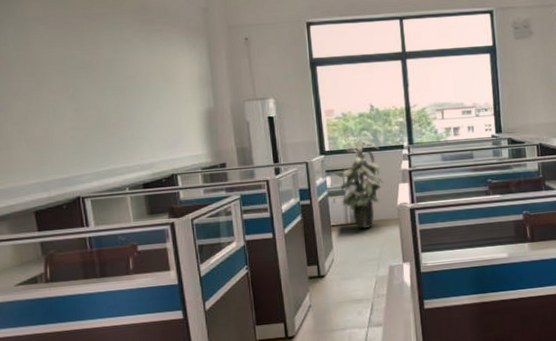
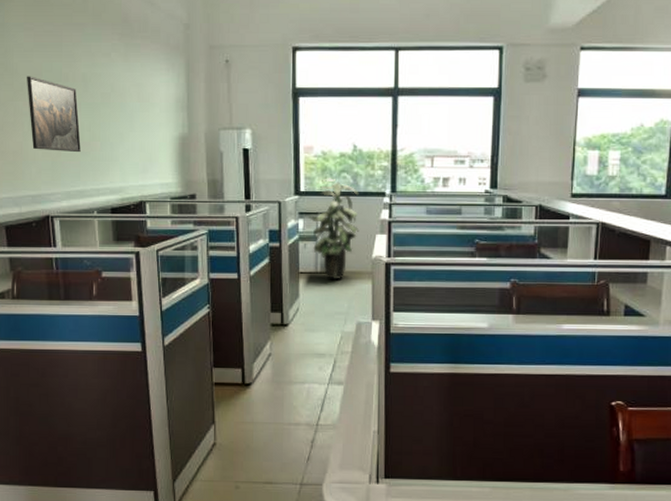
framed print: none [49,65,109,135] -> present [27,76,81,153]

